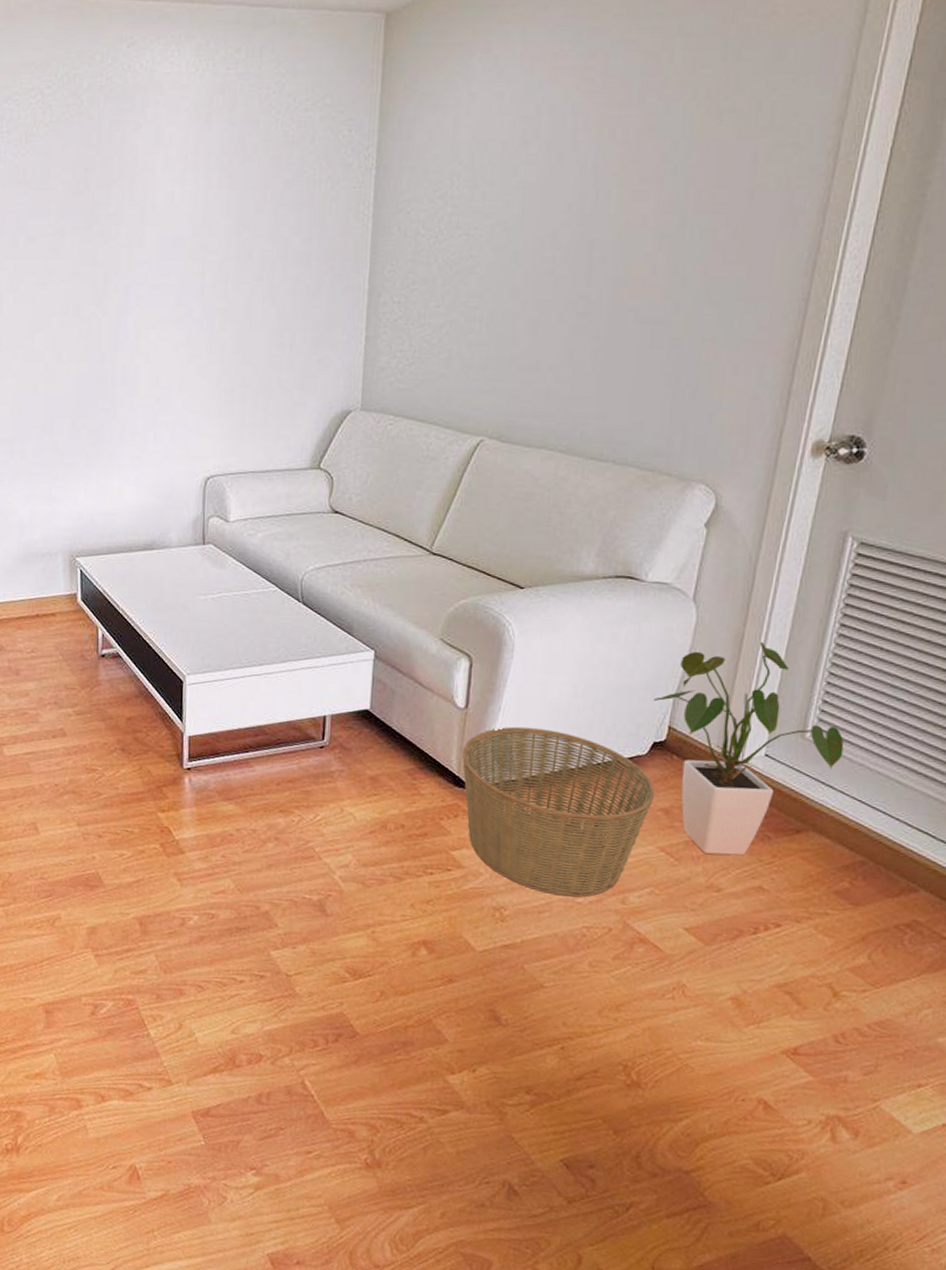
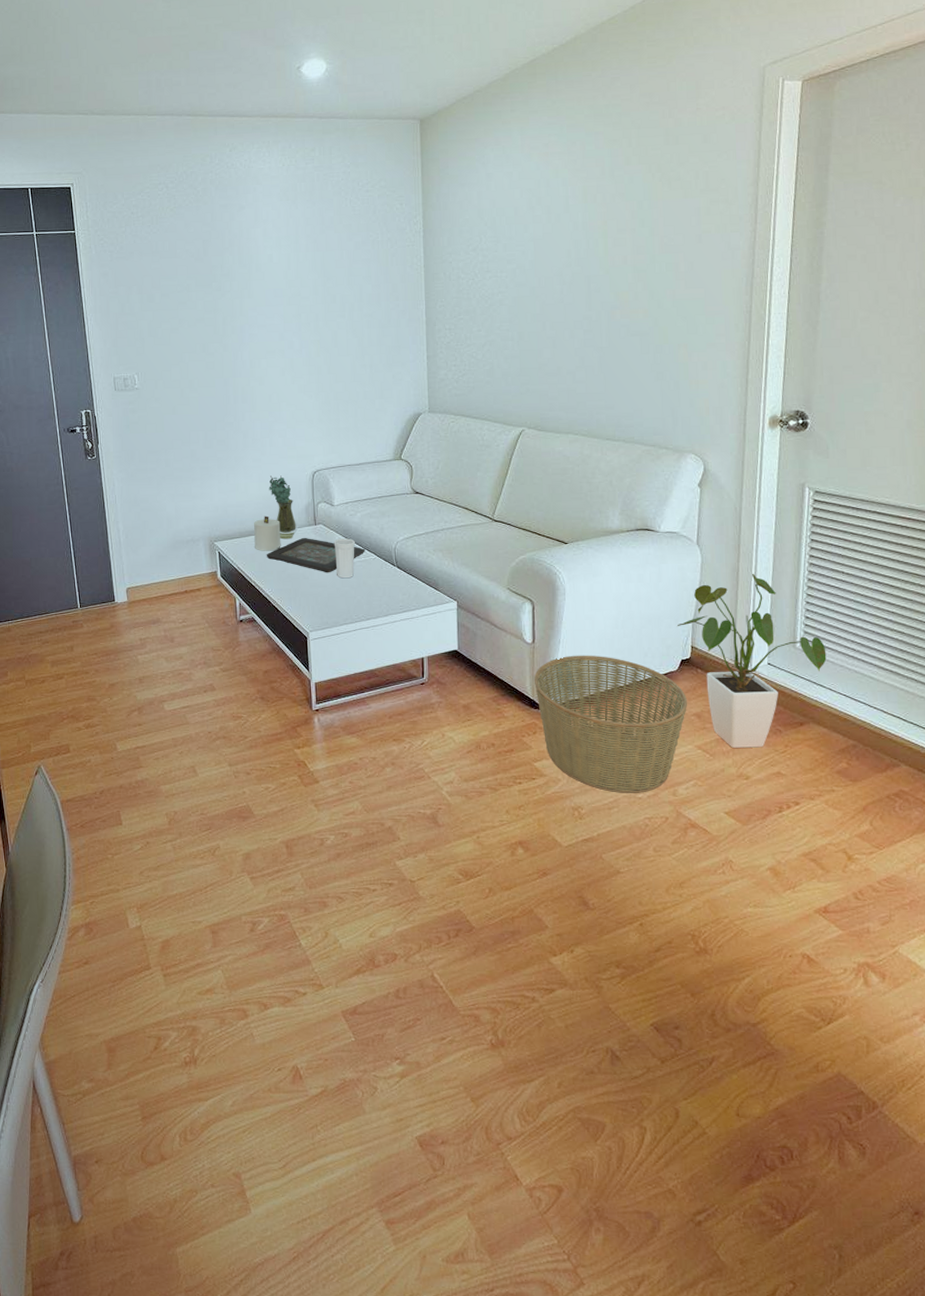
candle: none [126,529,160,574] -> present [254,516,281,552]
decorative tray: none [139,558,264,605] -> present [266,537,365,573]
vase: none [148,479,180,560] -> present [268,475,296,540]
cup: none [225,563,252,613] -> present [334,538,355,579]

